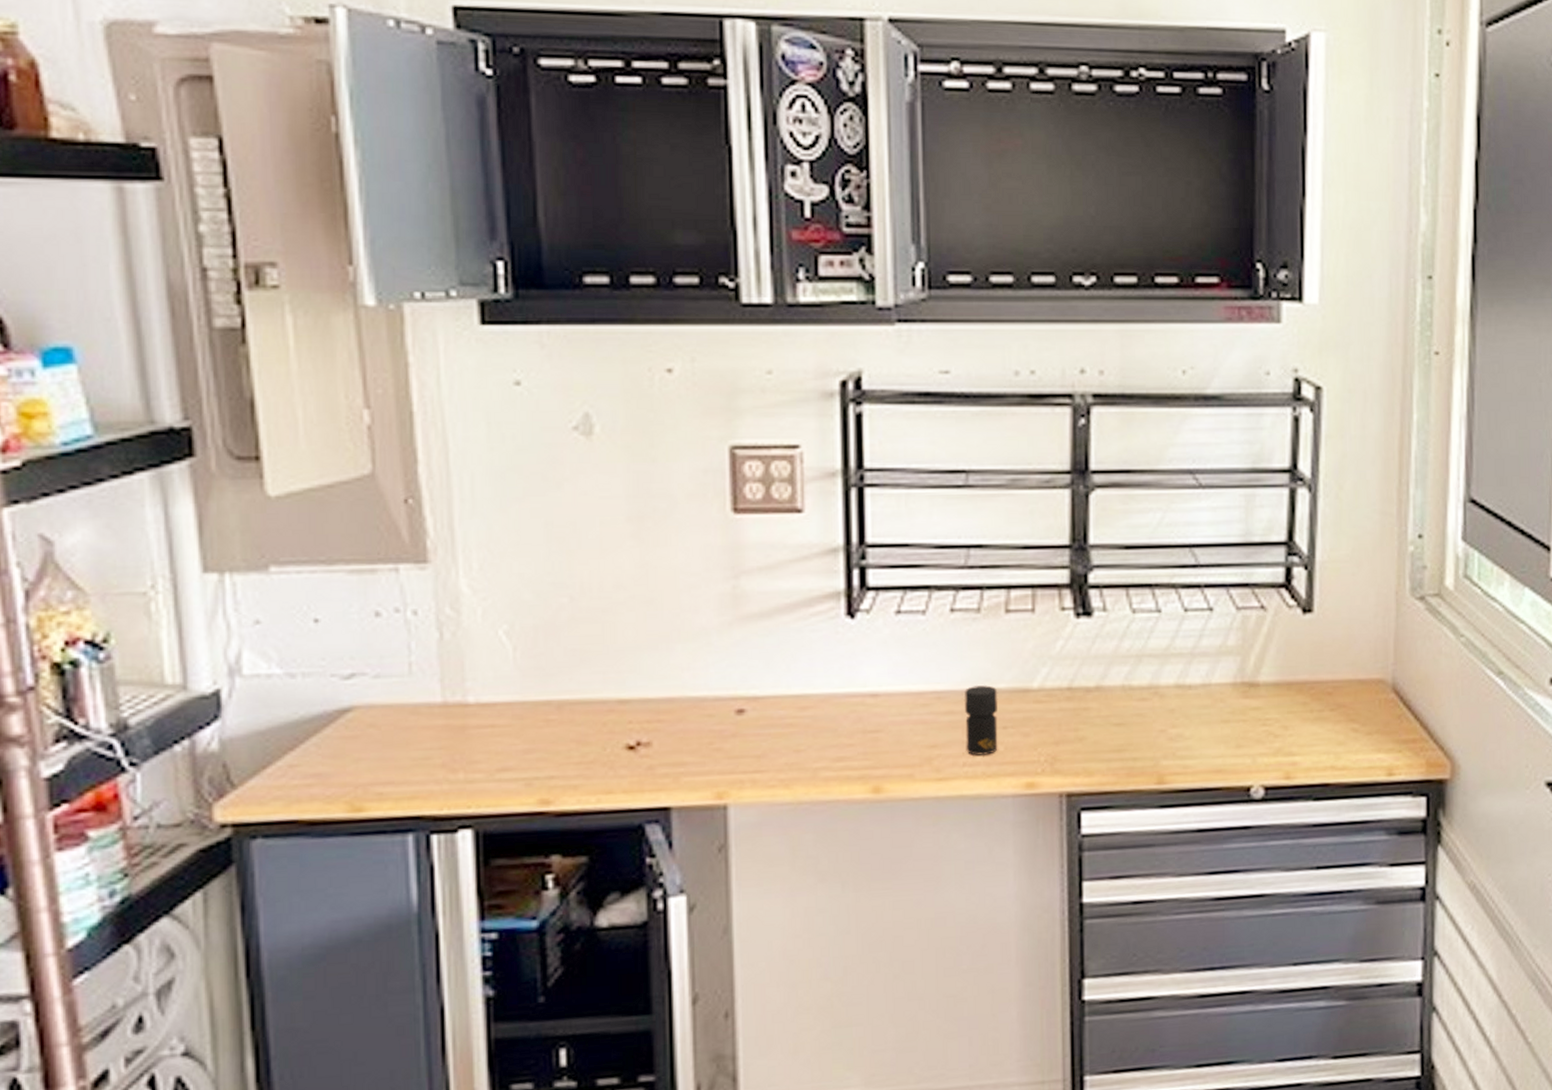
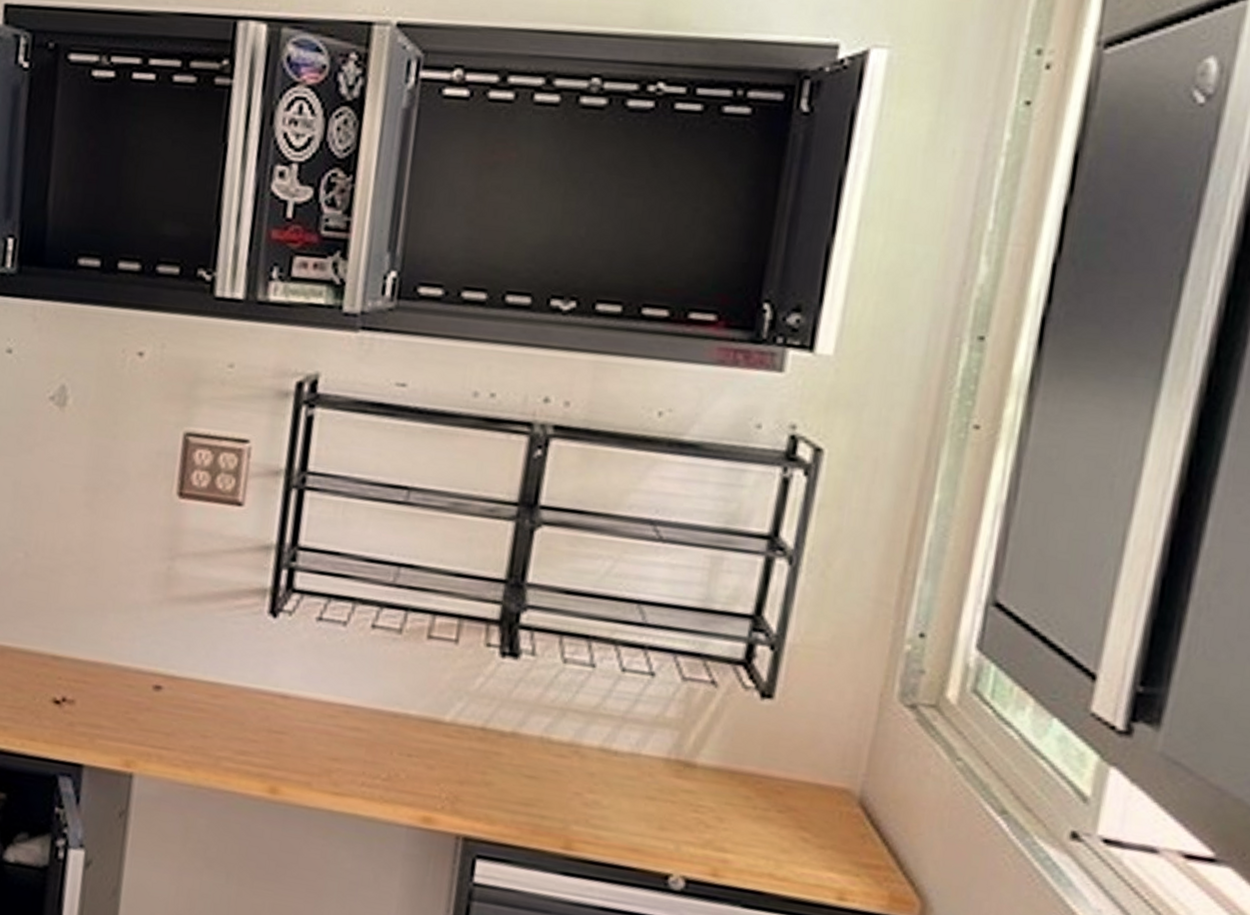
jar: present [964,685,998,756] -> none [367,706,408,780]

